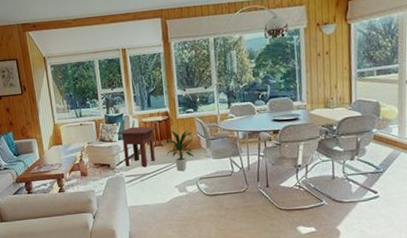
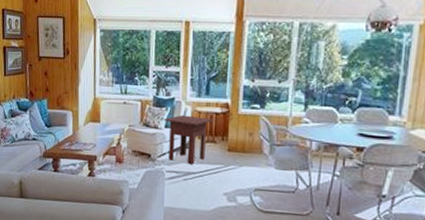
indoor plant: present [165,130,194,172] -> none [219,126,255,177]

